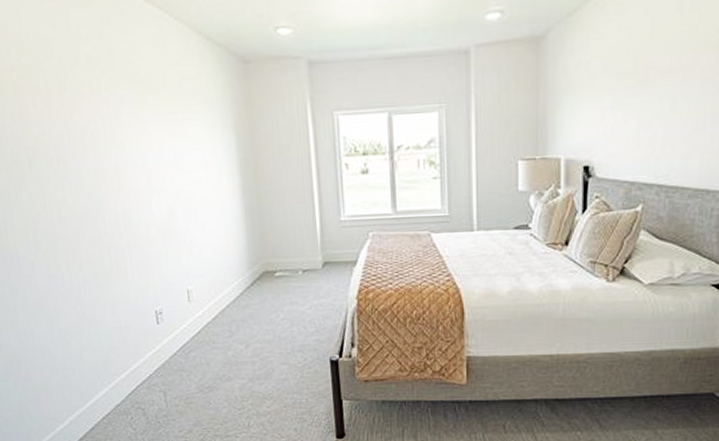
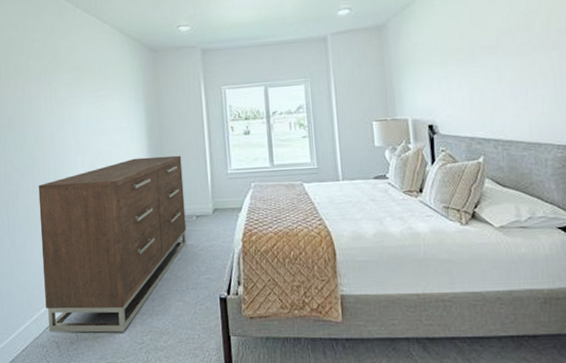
dresser: none [104,198,291,399] -> present [38,155,186,333]

